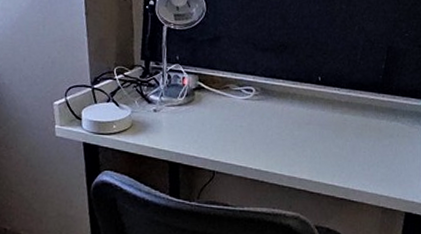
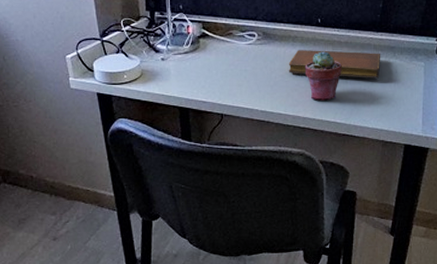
notebook: none [285,108,383,141] -> present [288,50,381,79]
potted succulent: none [302,110,342,162] -> present [304,51,342,101]

